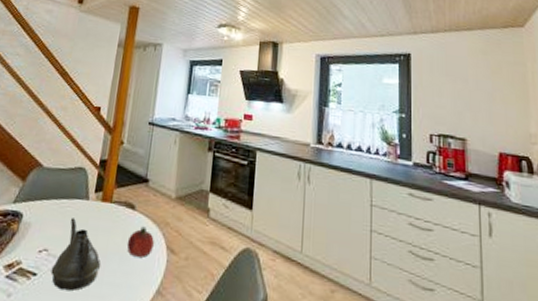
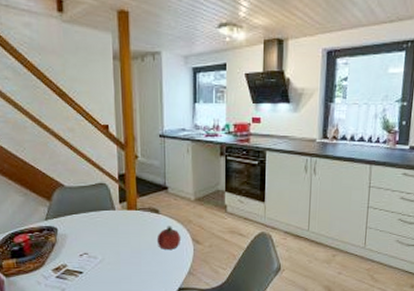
teapot: present [51,218,101,291] -> none [94,226,136,281]

